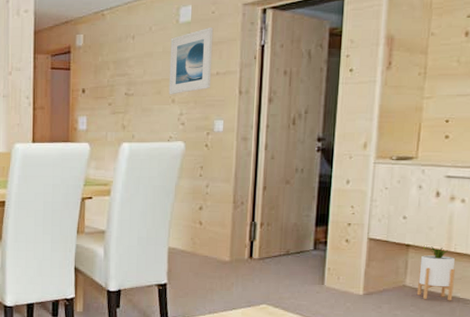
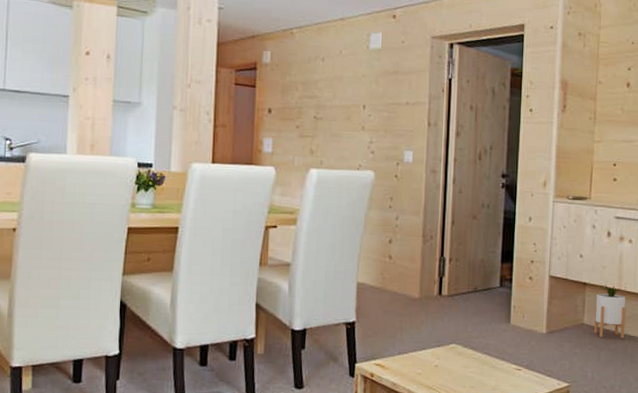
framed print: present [168,28,214,95] -> none [358,56,403,122]

